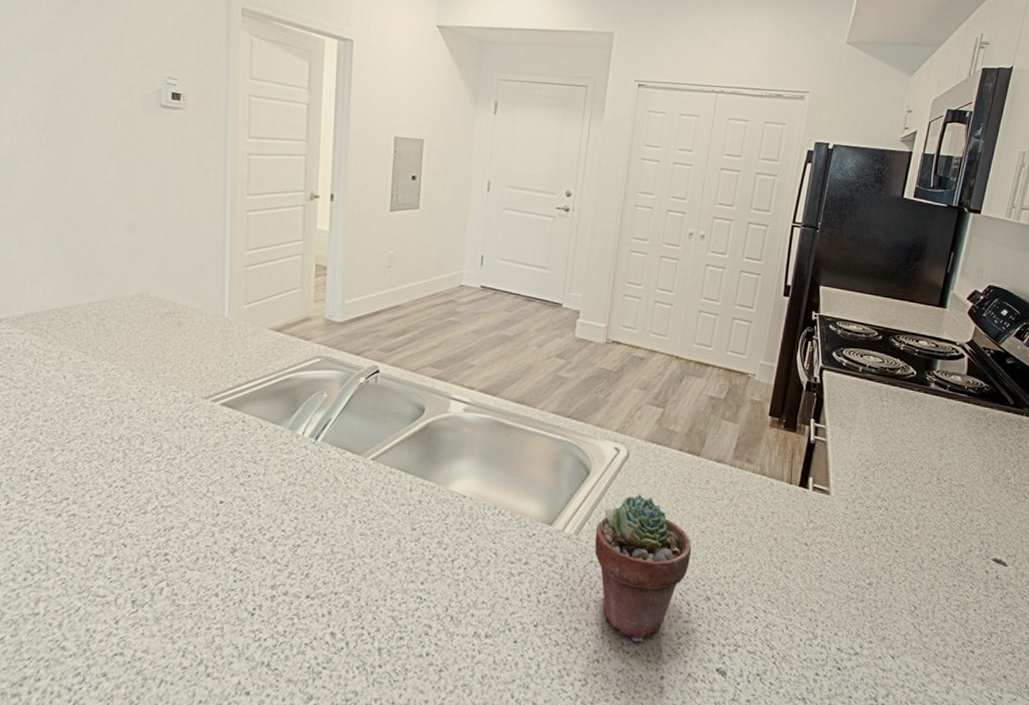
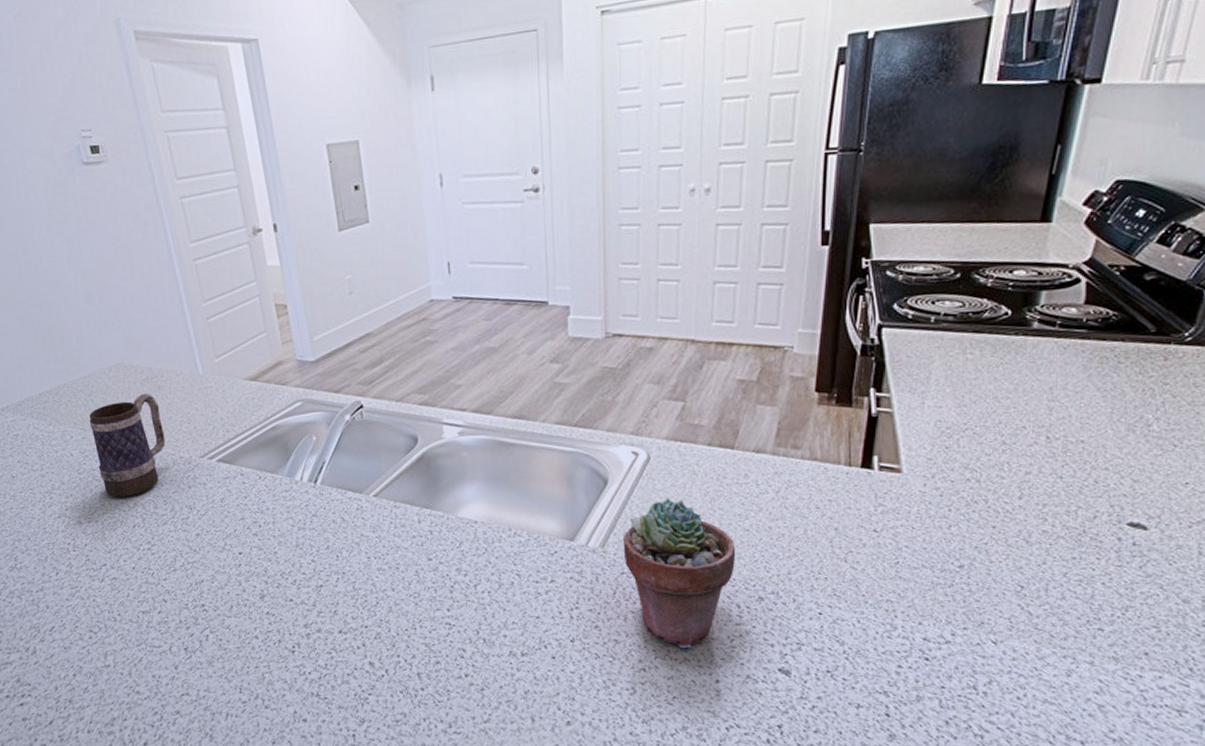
mug: none [90,326,175,429] -> present [89,393,166,497]

